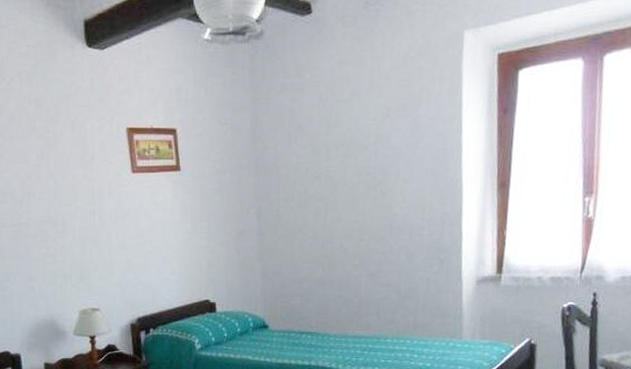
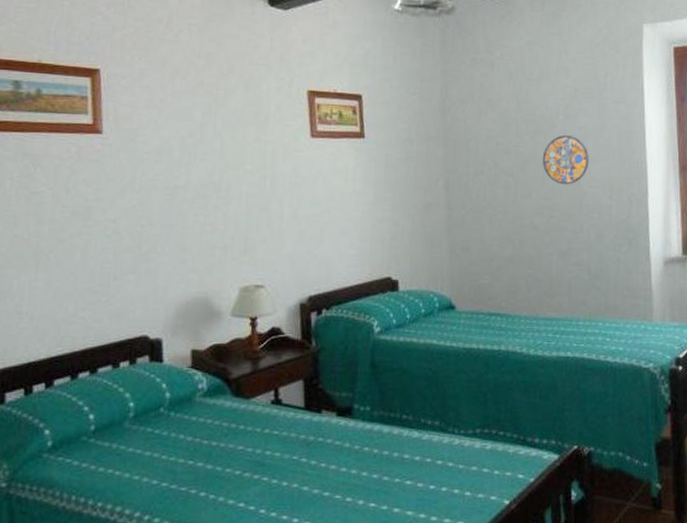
manhole cover: none [352,157,402,207] -> present [542,135,590,185]

